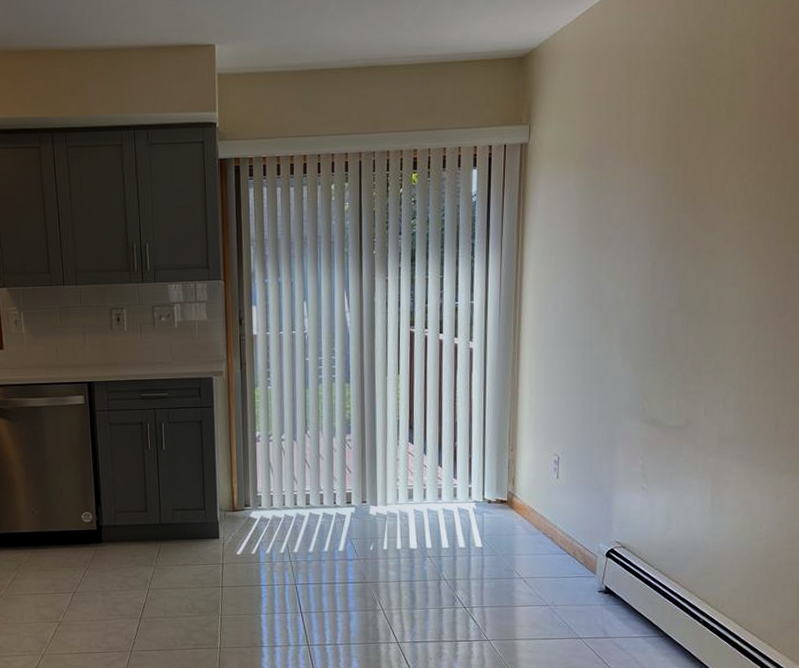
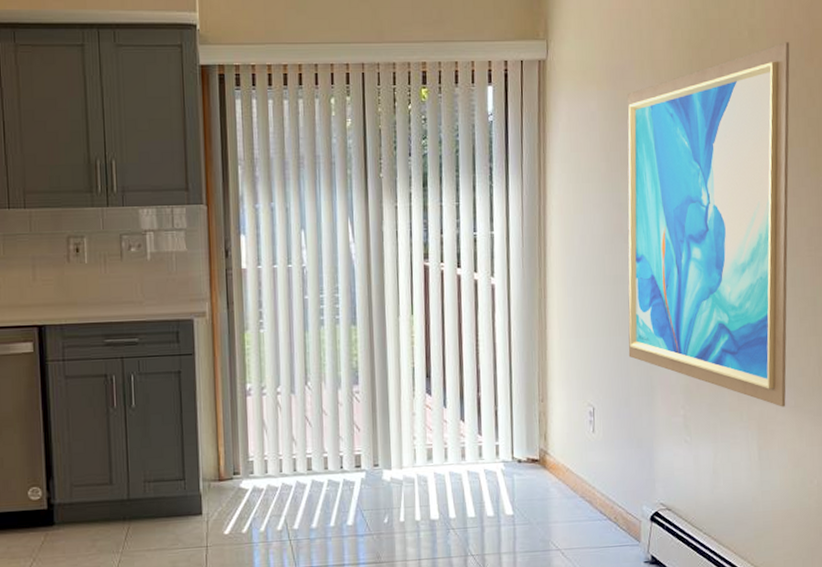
wall art: none [593,117,768,460] -> present [627,42,790,407]

